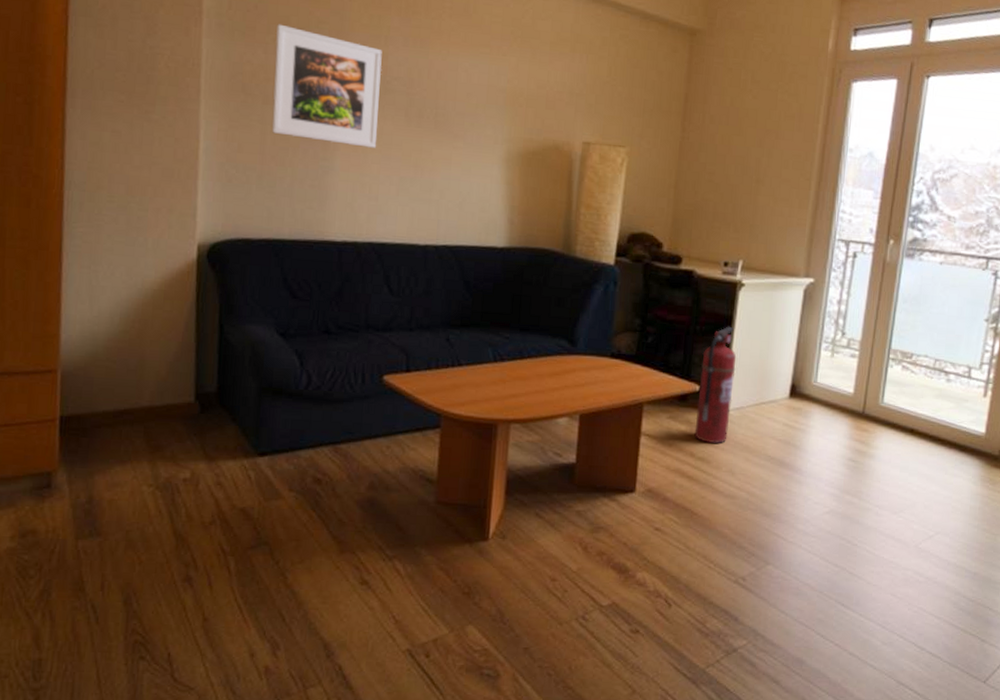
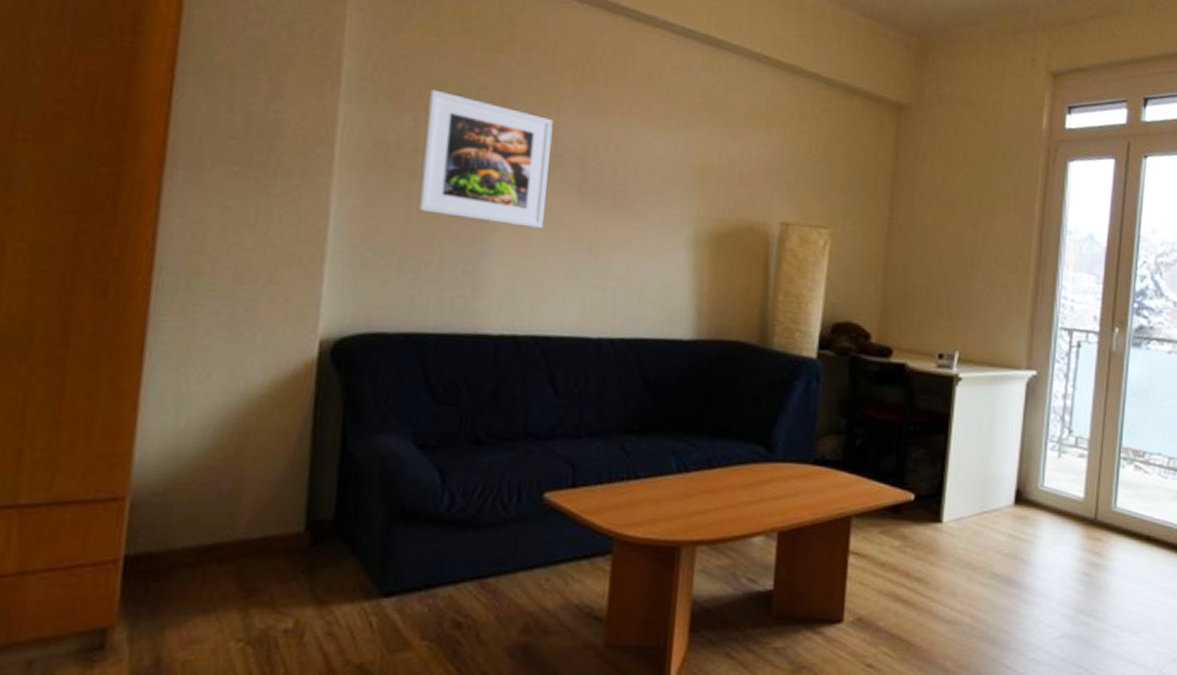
fire extinguisher: present [694,326,737,444] -> none [910,425,955,561]

